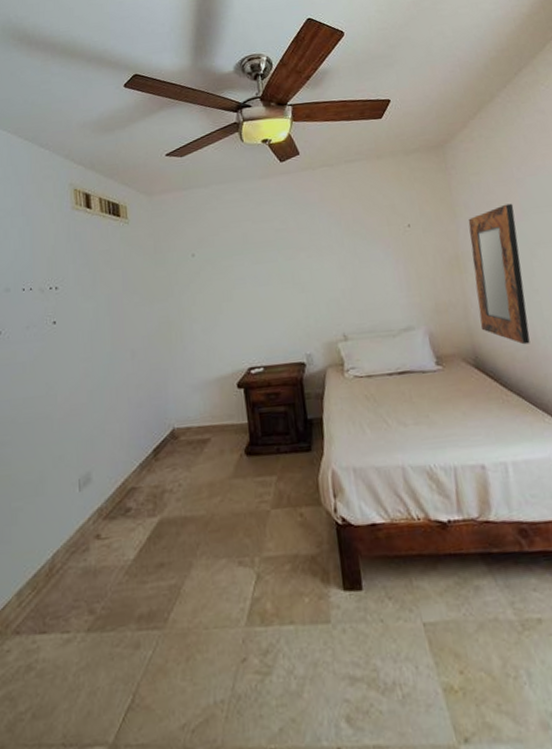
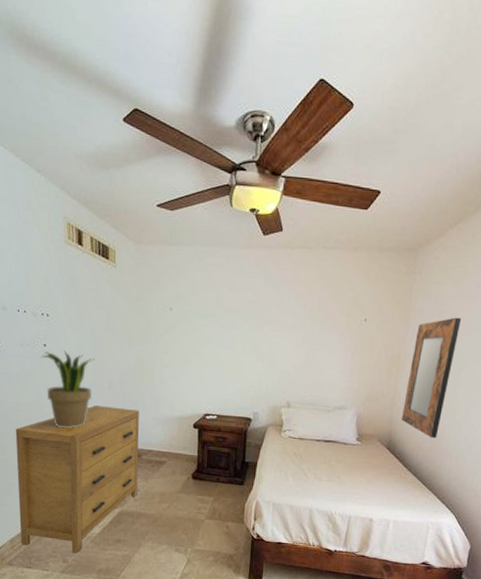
dresser: none [21,379,179,599] -> present [15,405,139,554]
potted plant: none [49,324,113,420] -> present [40,350,95,428]

